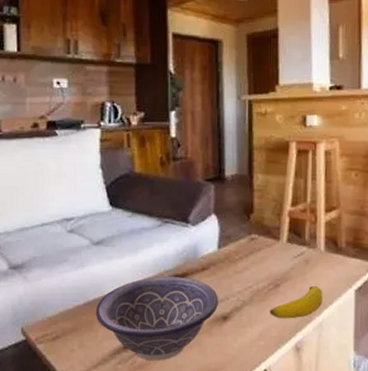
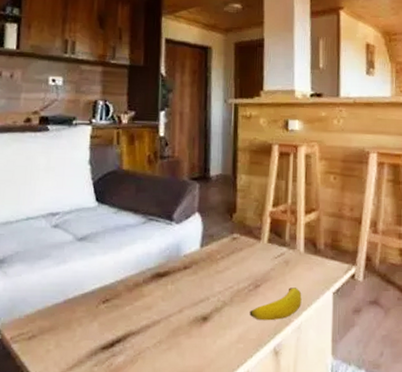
decorative bowl: present [95,277,219,361] -> none [74,275,200,363]

